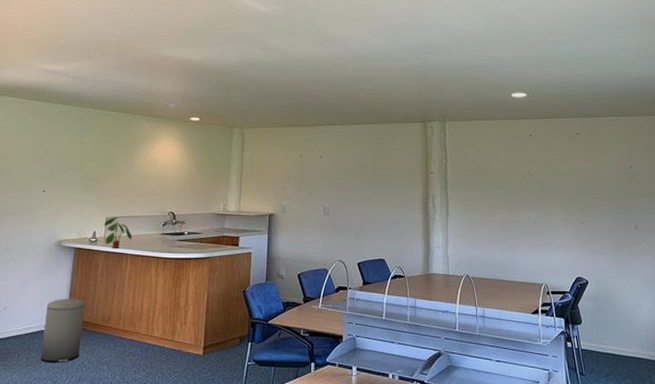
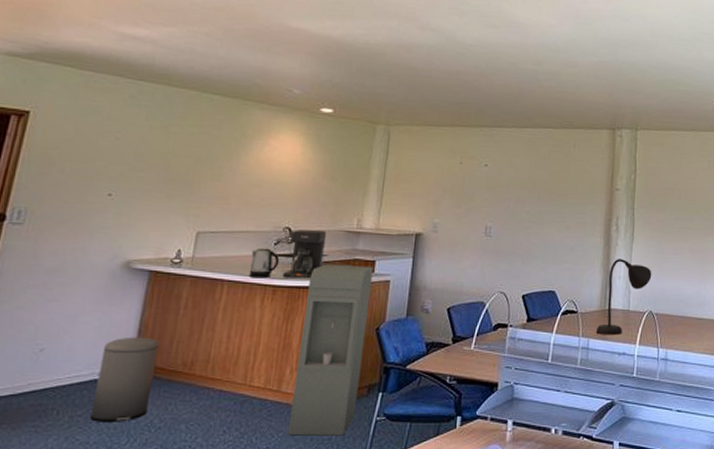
plant: present [103,217,132,248] -> none [192,231,232,273]
kettle: none [145,228,167,252] -> present [248,248,280,279]
coffee maker: none [170,214,201,252] -> present [282,230,327,279]
water cooler: none [181,240,238,377] -> present [287,264,373,436]
desk lamp: none [421,231,466,296] -> present [595,259,652,336]

